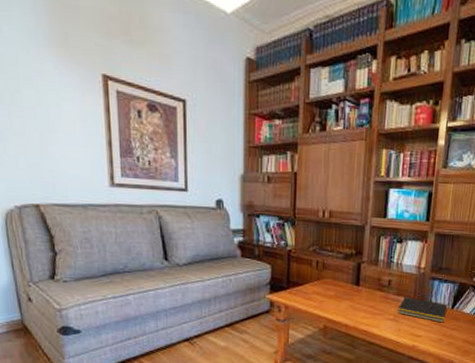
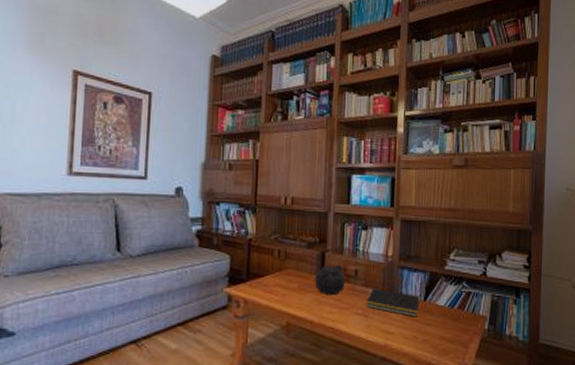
teapot: none [350,275,379,302] -> present [314,264,346,295]

